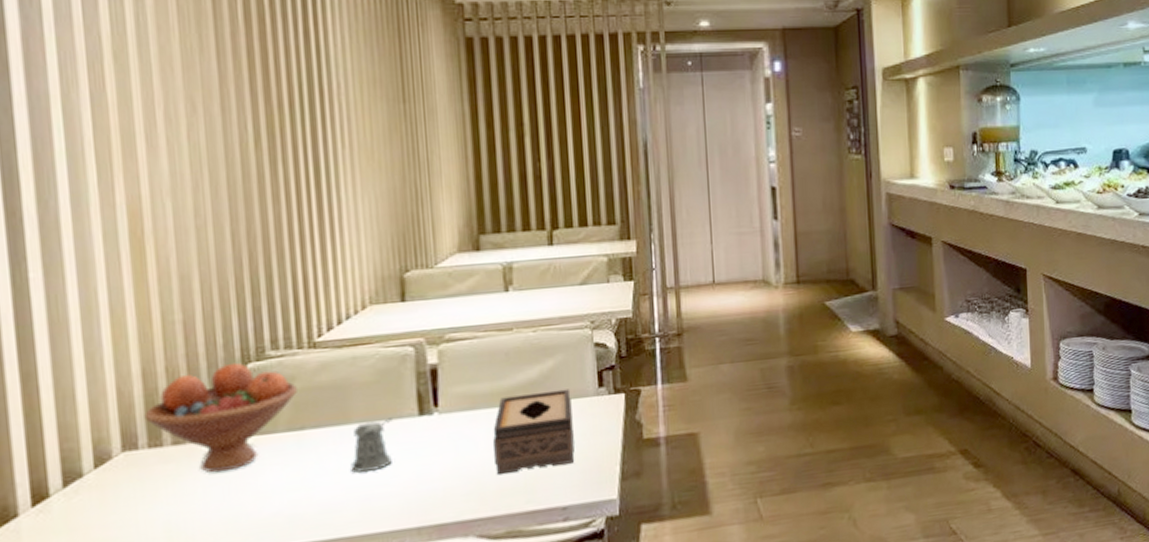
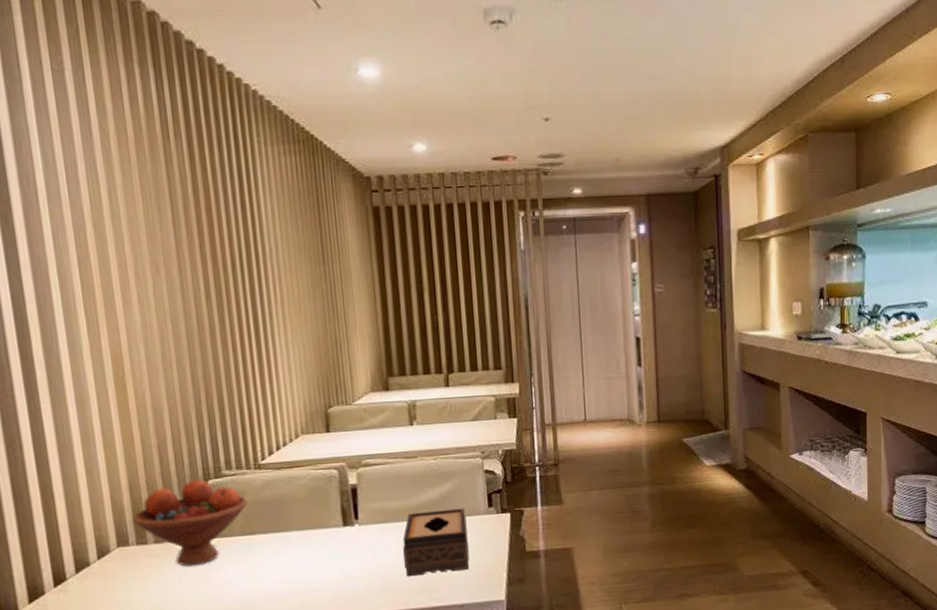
pepper shaker: present [351,418,393,473] -> none [291,527,323,571]

